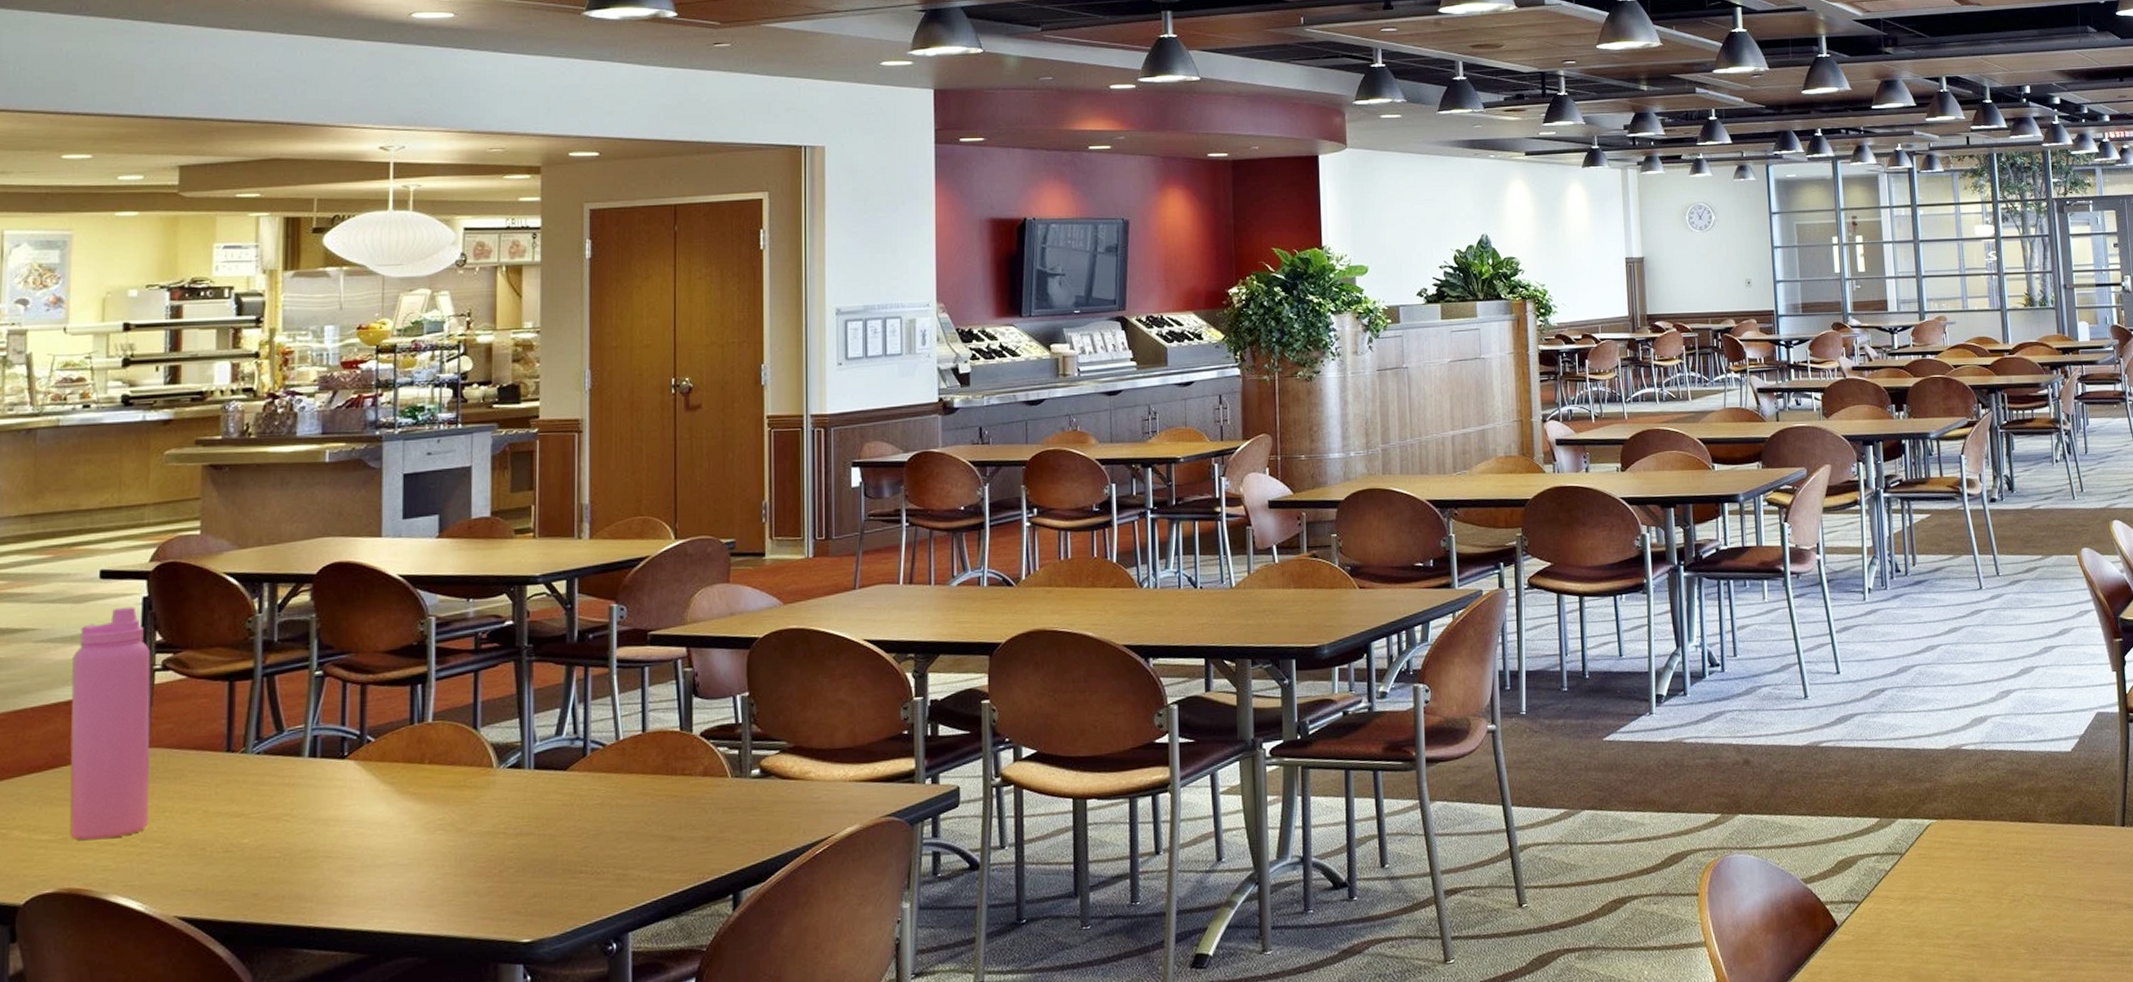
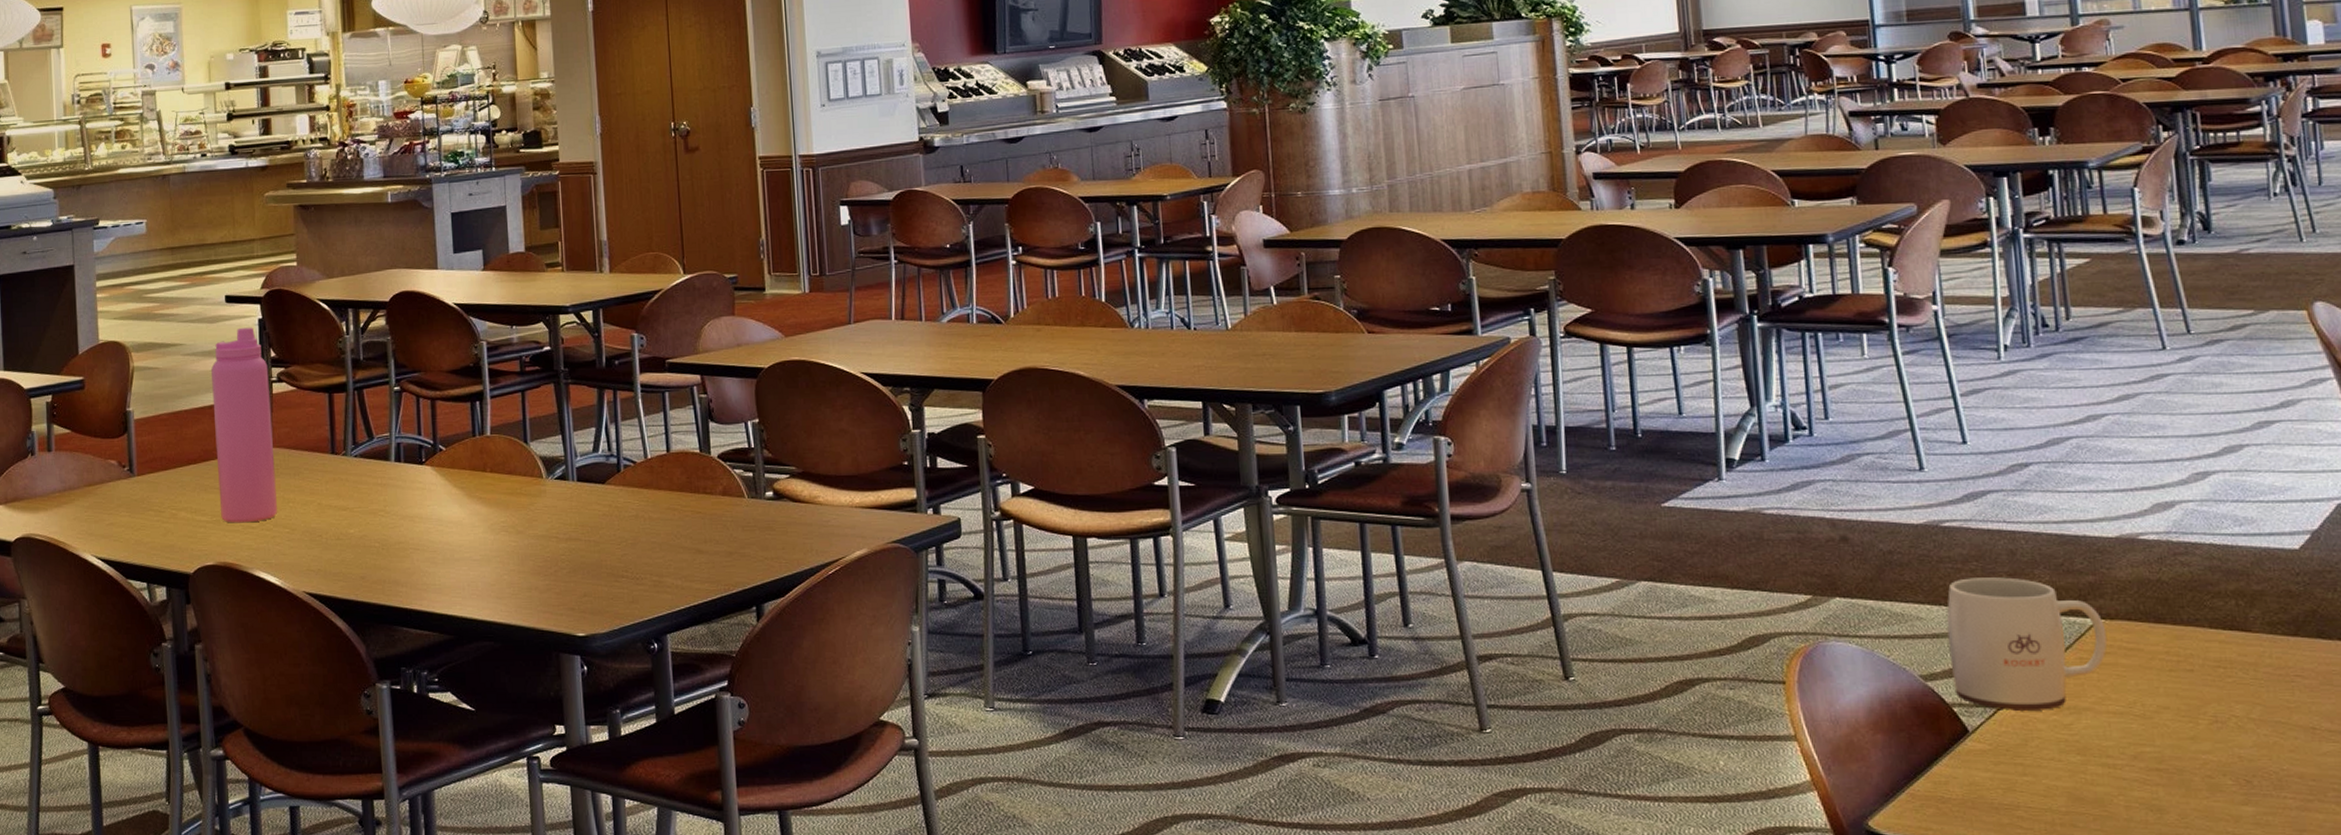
mug: none [1822,788,1939,905] -> present [1946,577,2108,711]

